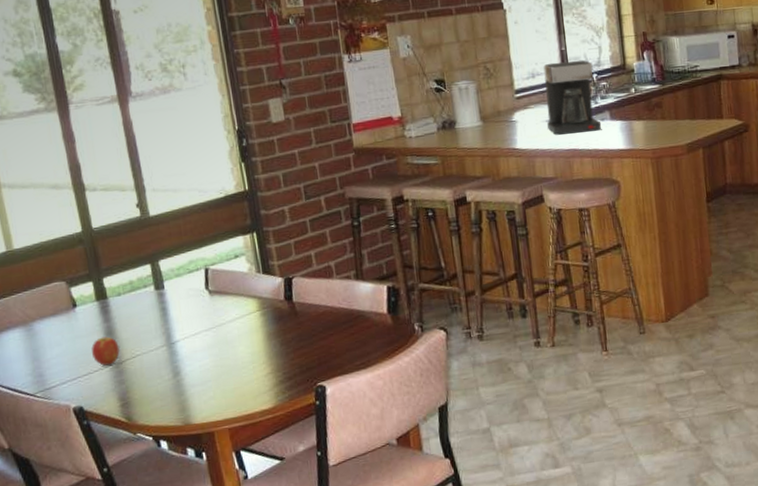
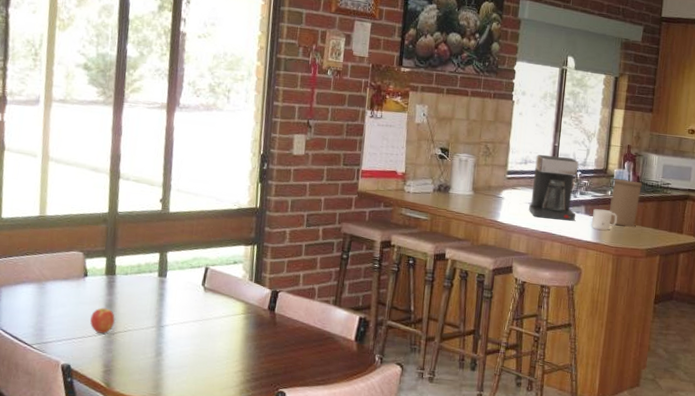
mug: none [619,110,649,135] -> present [592,209,618,231]
canister: none [635,71,669,126] -> present [609,178,643,228]

